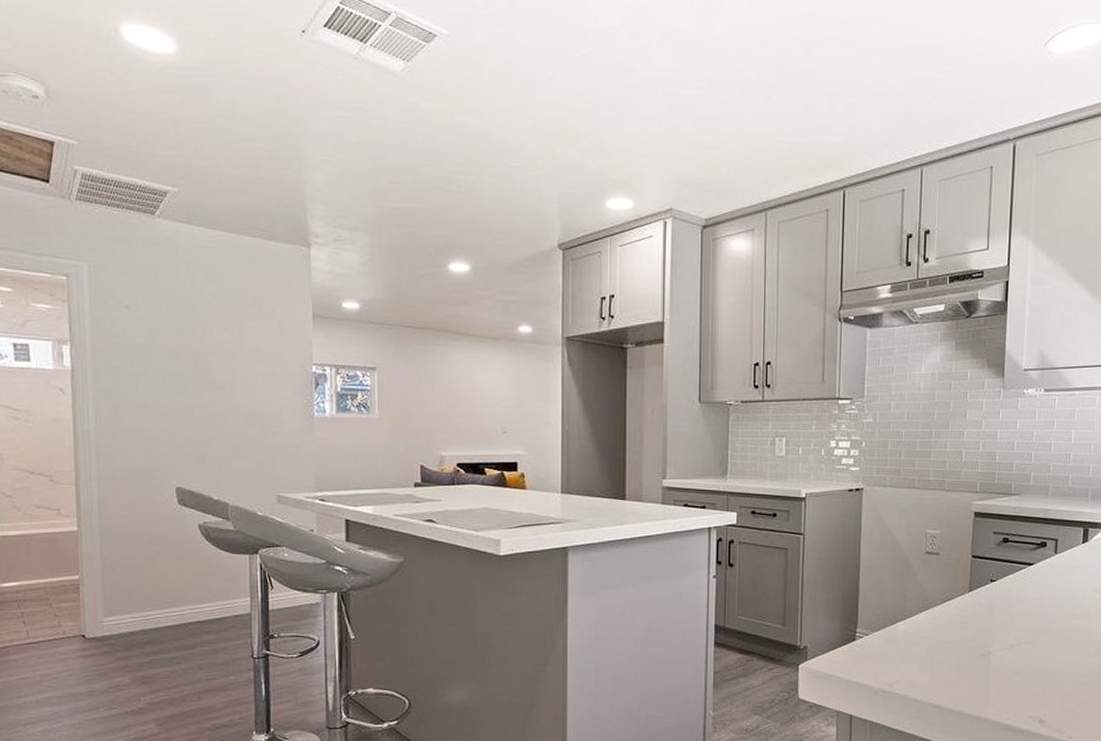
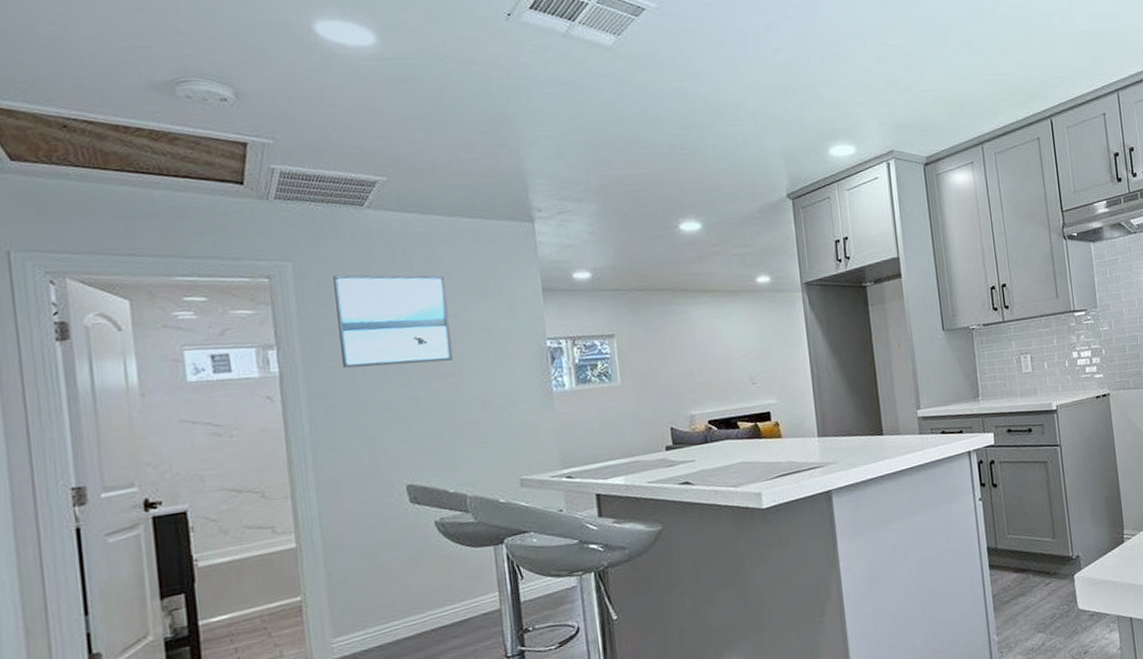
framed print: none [123,280,226,374] -> present [333,274,453,369]

